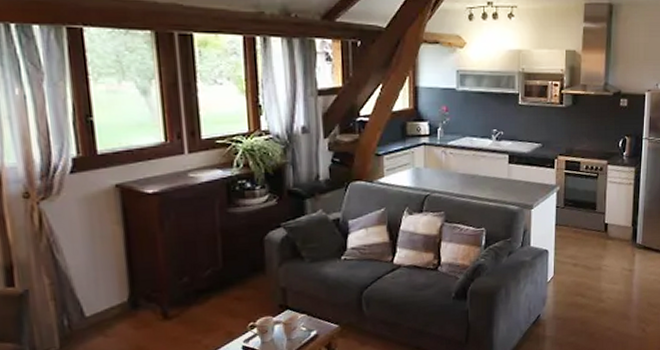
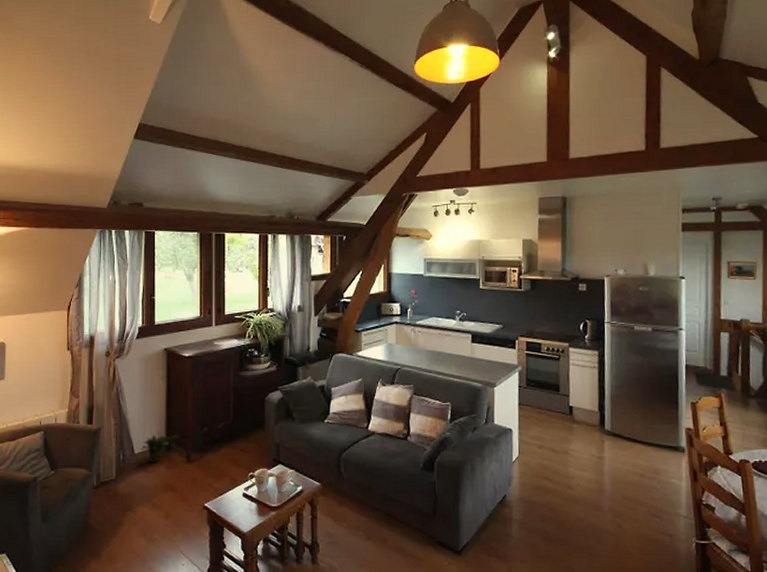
potted plant: none [93,286,149,326] -> present [140,430,179,464]

